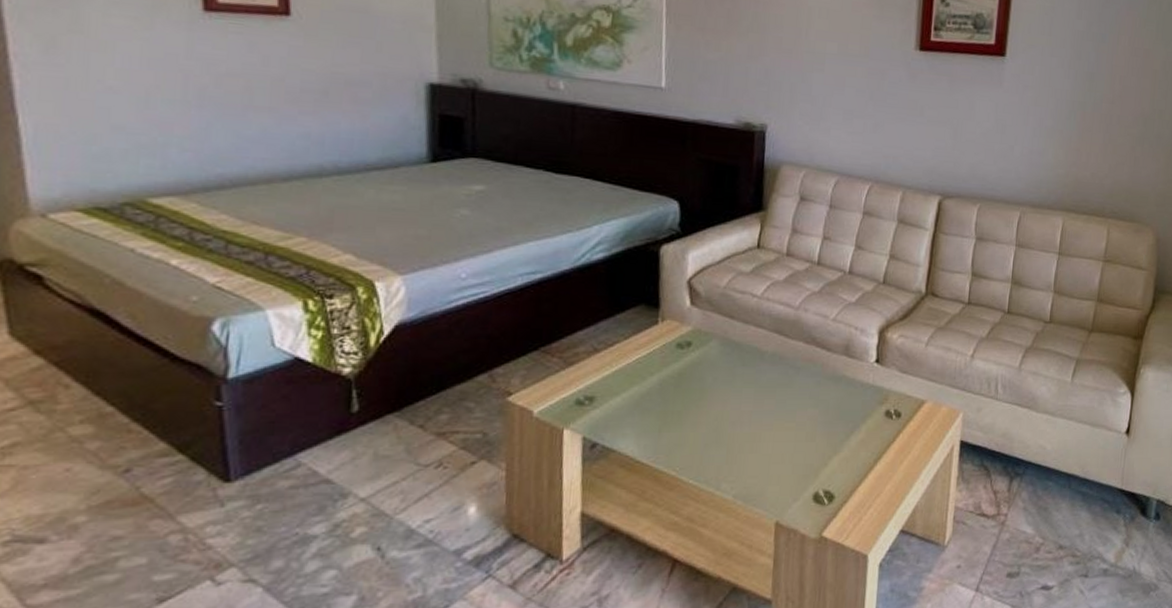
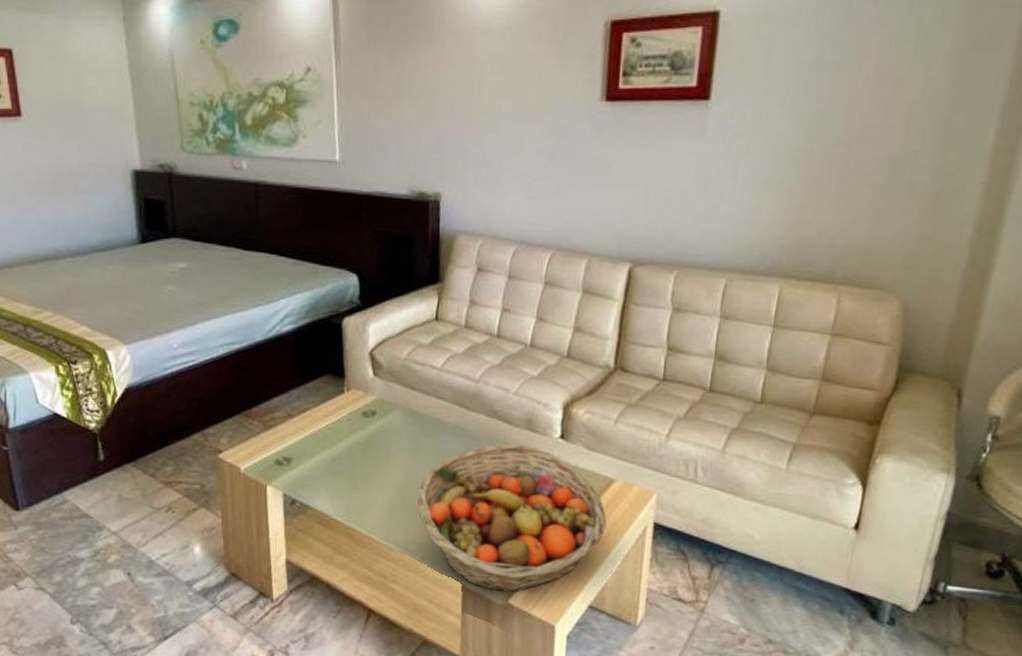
fruit basket: none [732,370,918,525] -> present [417,444,607,593]

